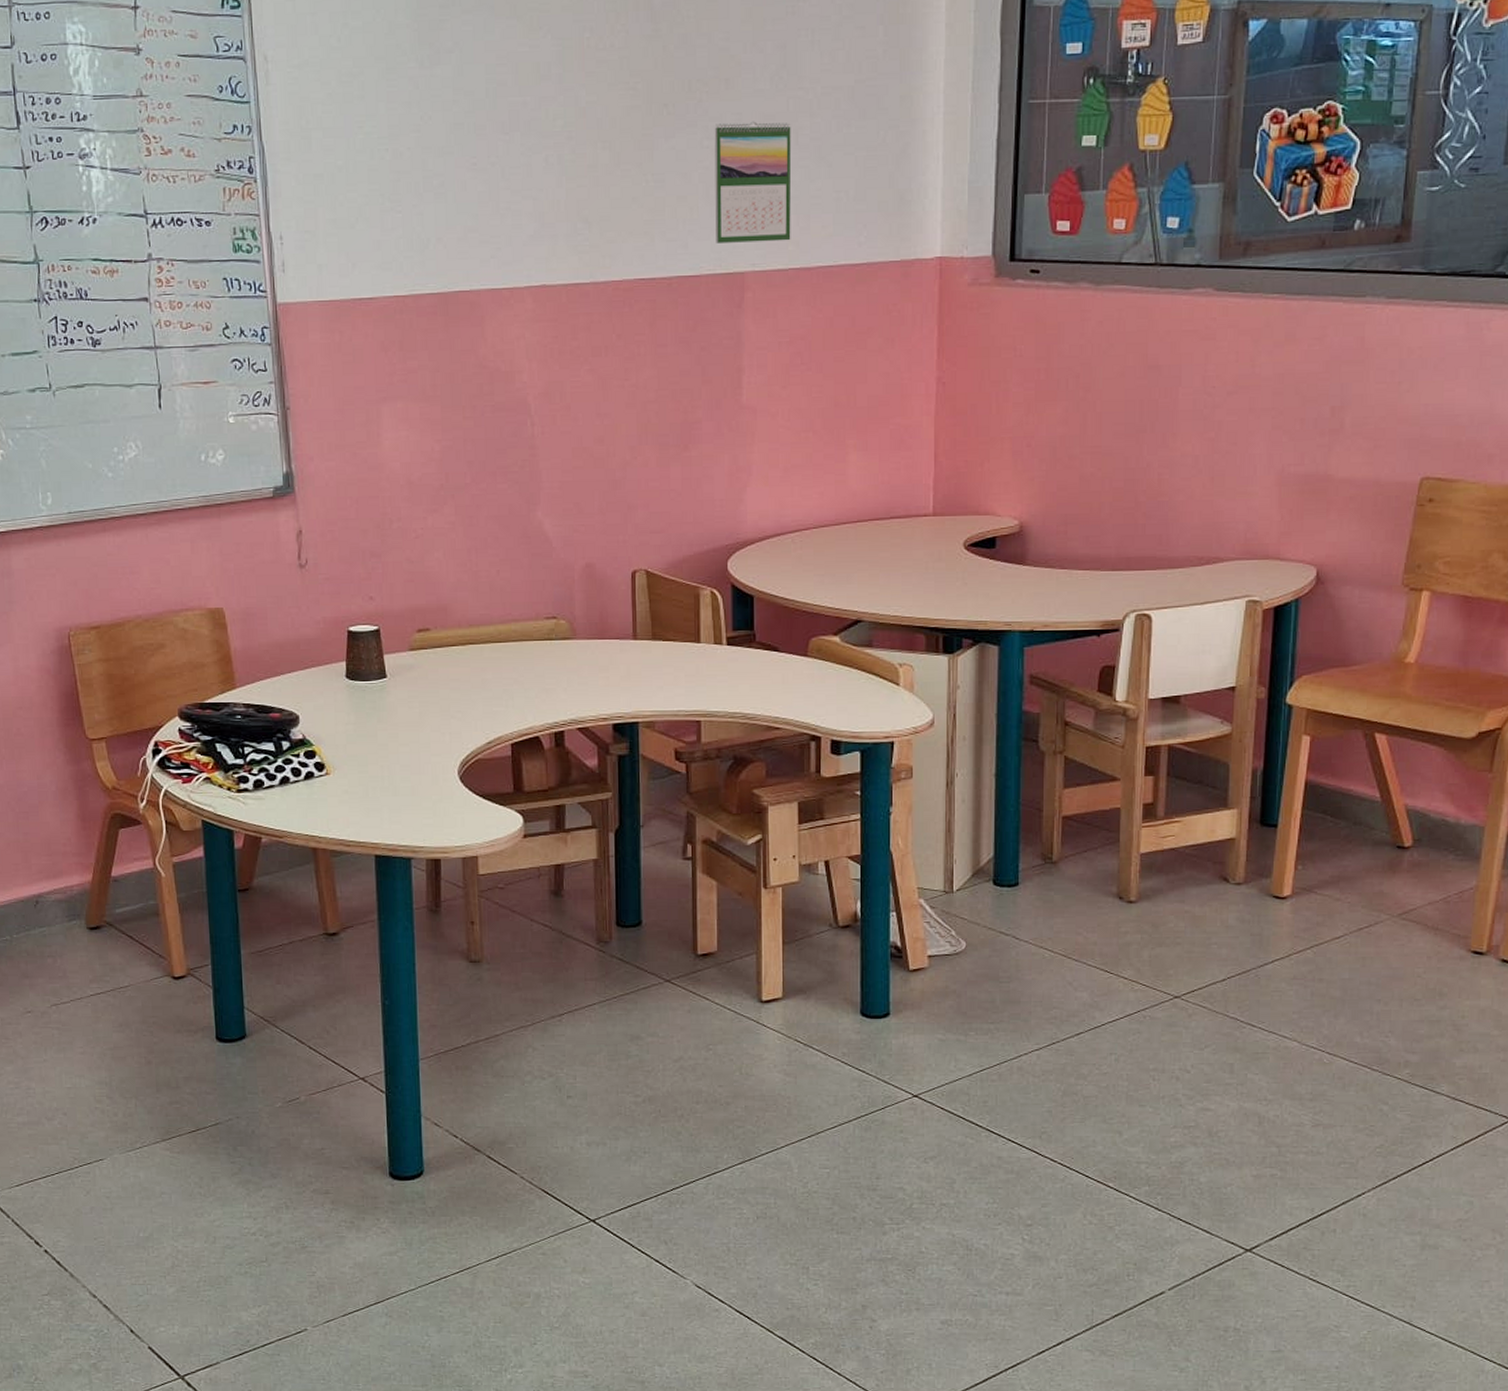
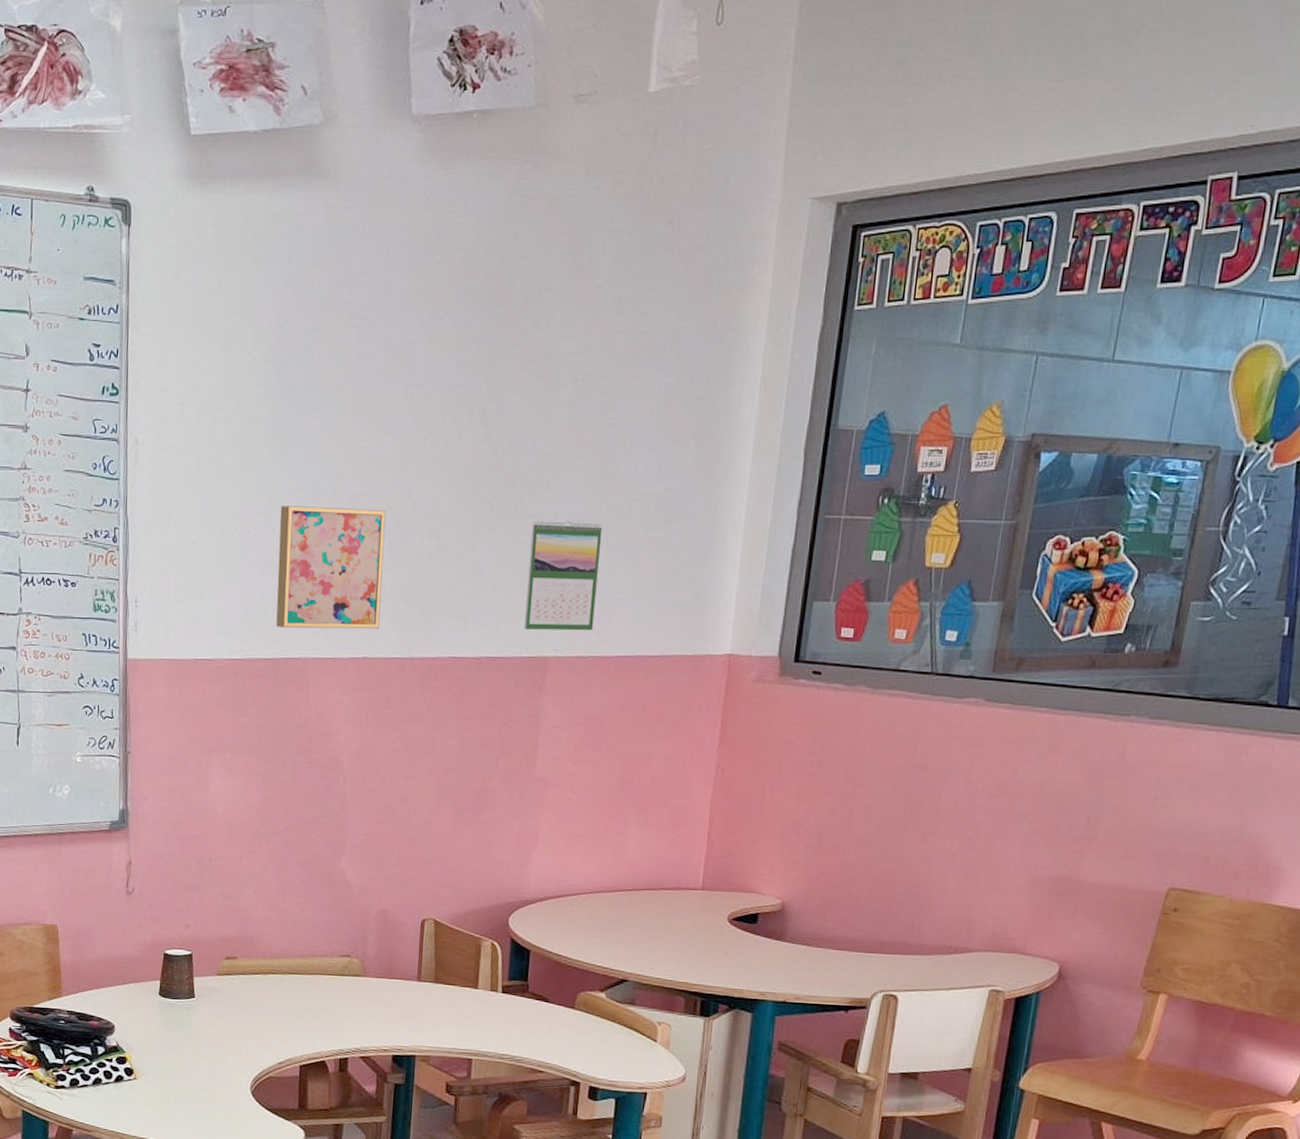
wall art: none [434,120,556,259] -> present [276,506,386,630]

